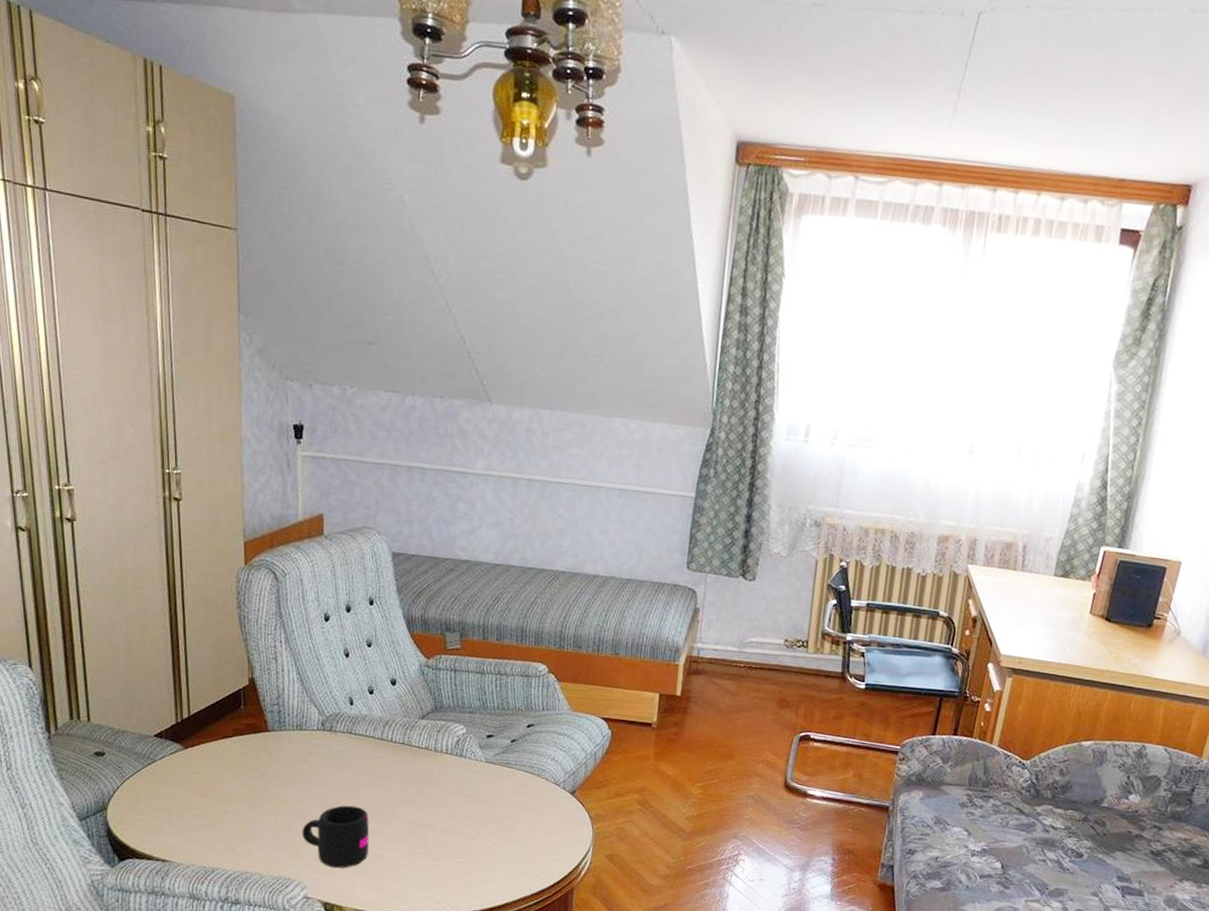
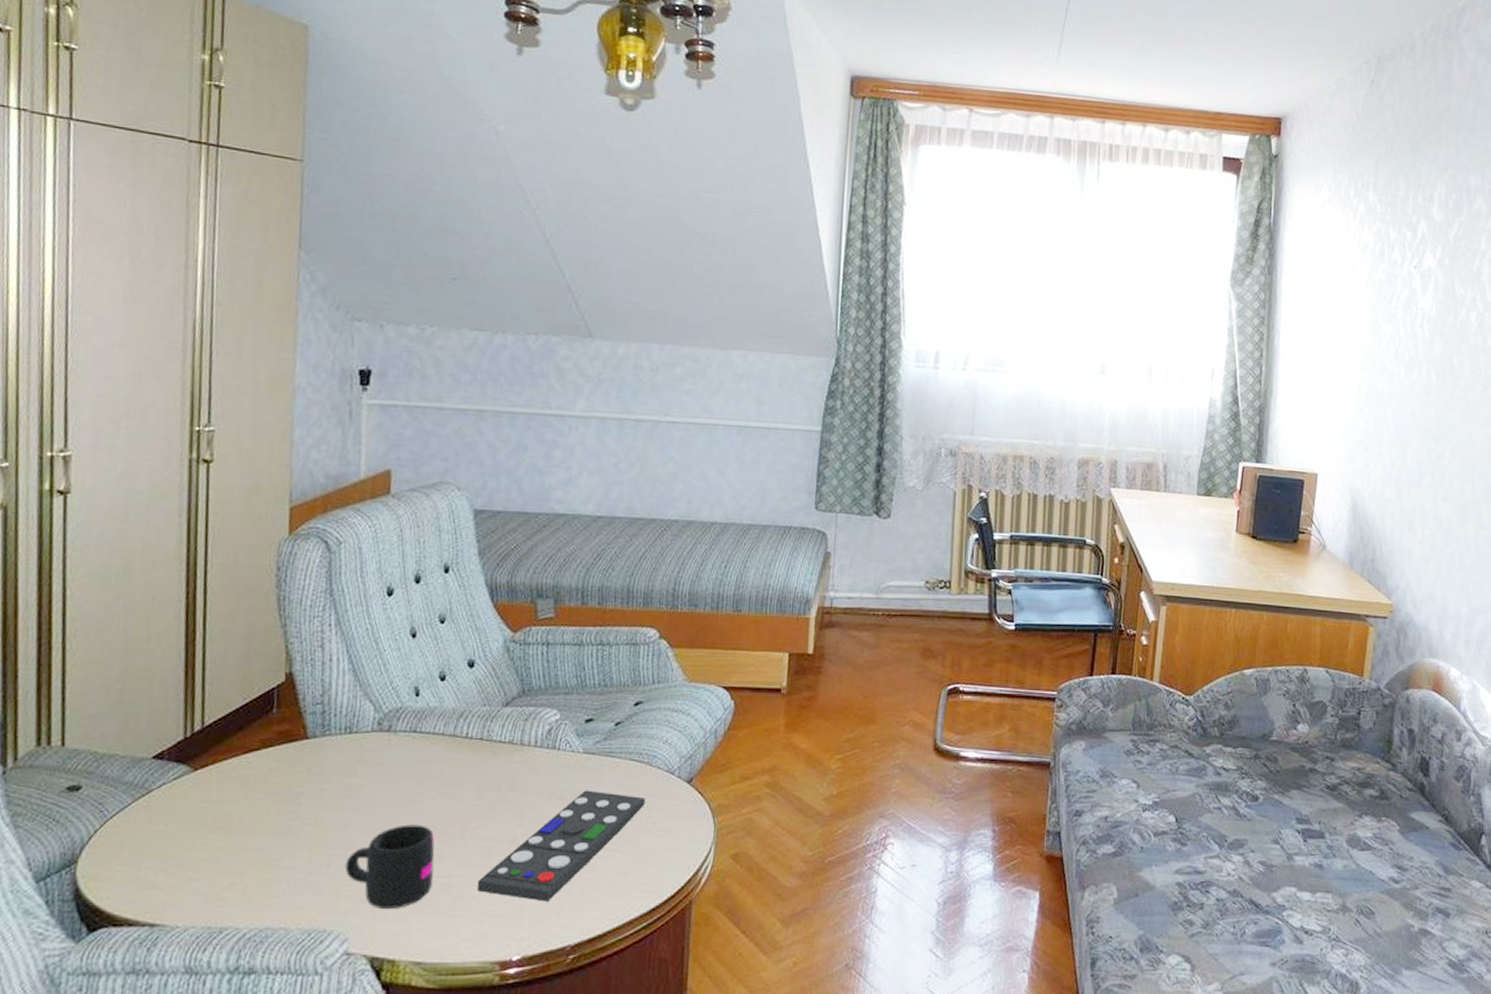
remote control: none [403,792,536,876] -> present [477,790,645,902]

